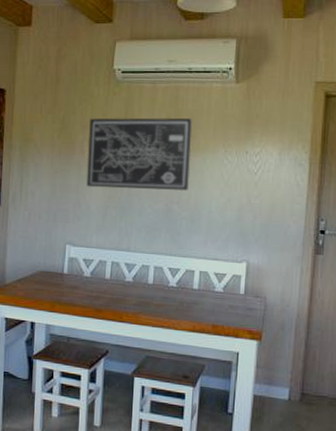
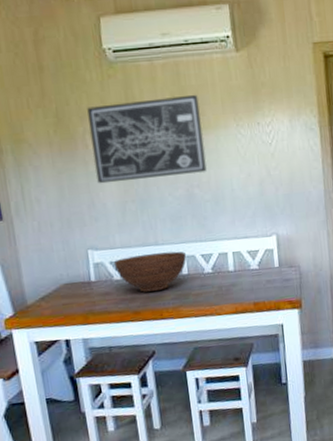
fruit bowl: none [86,257,155,294] -> present [113,251,187,292]

